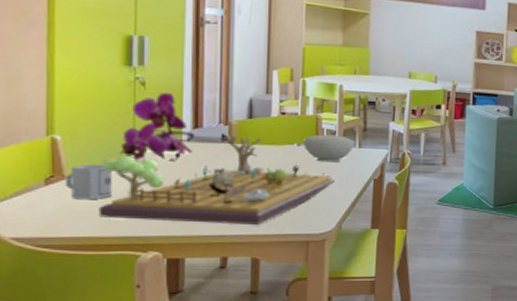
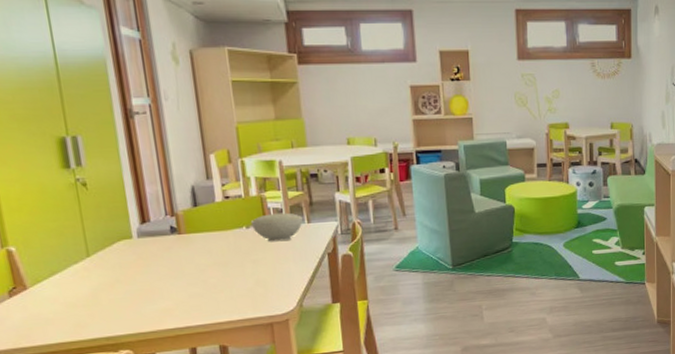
cup: present [64,164,112,200] -> none [26,270,75,307]
gameboard: present [98,134,336,225] -> none [59,222,290,323]
flower: present [119,92,195,162] -> none [73,190,146,263]

